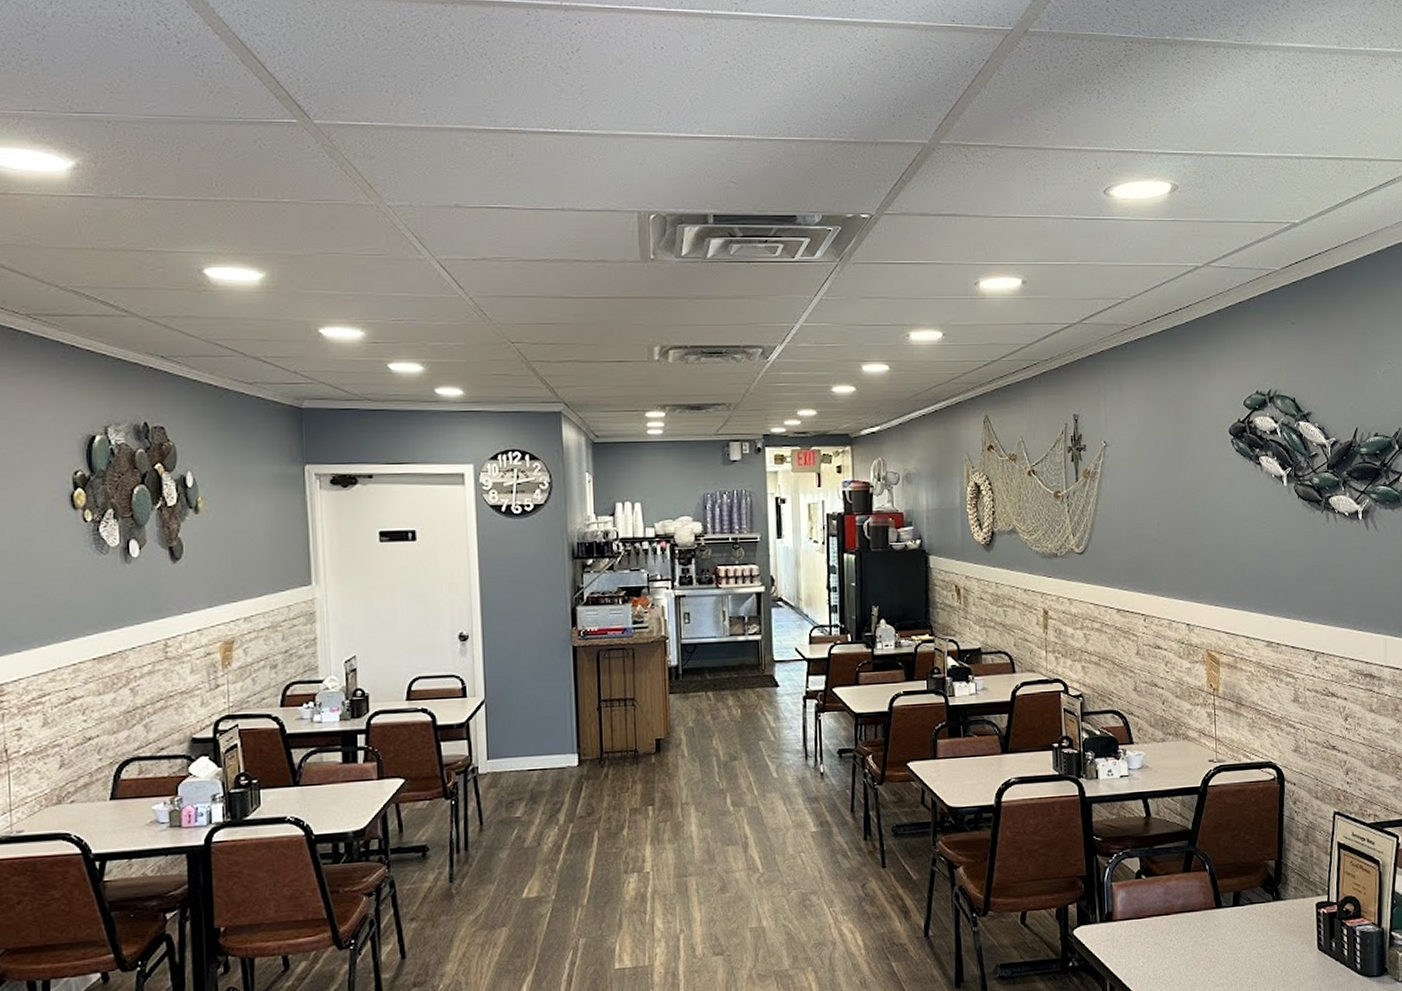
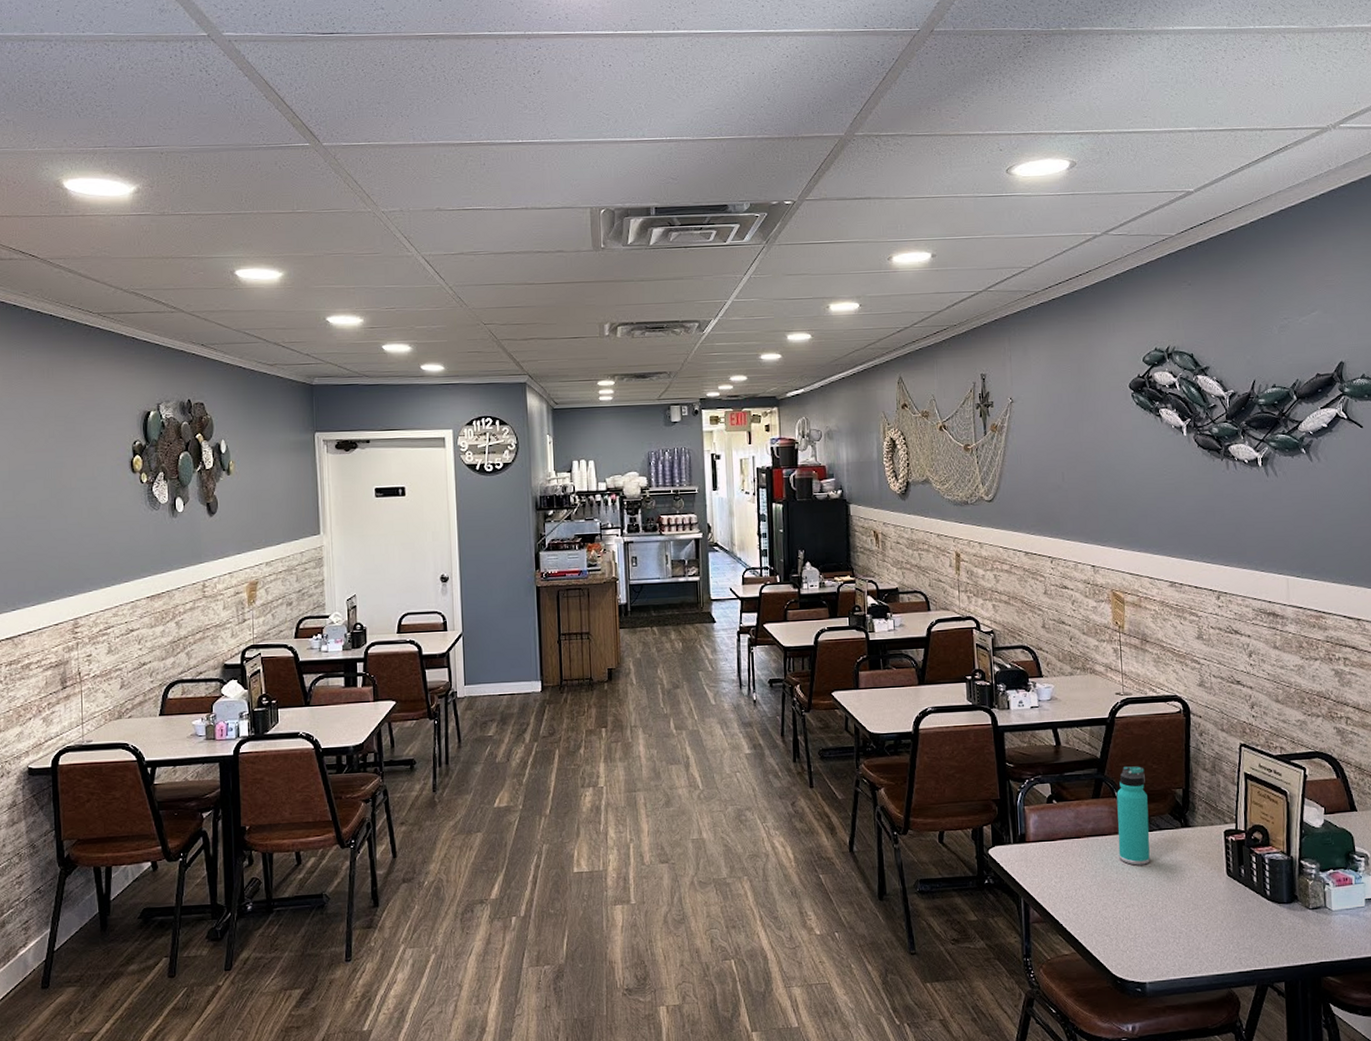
thermos bottle: none [1208,837,1241,942] -> present [1116,765,1150,866]

